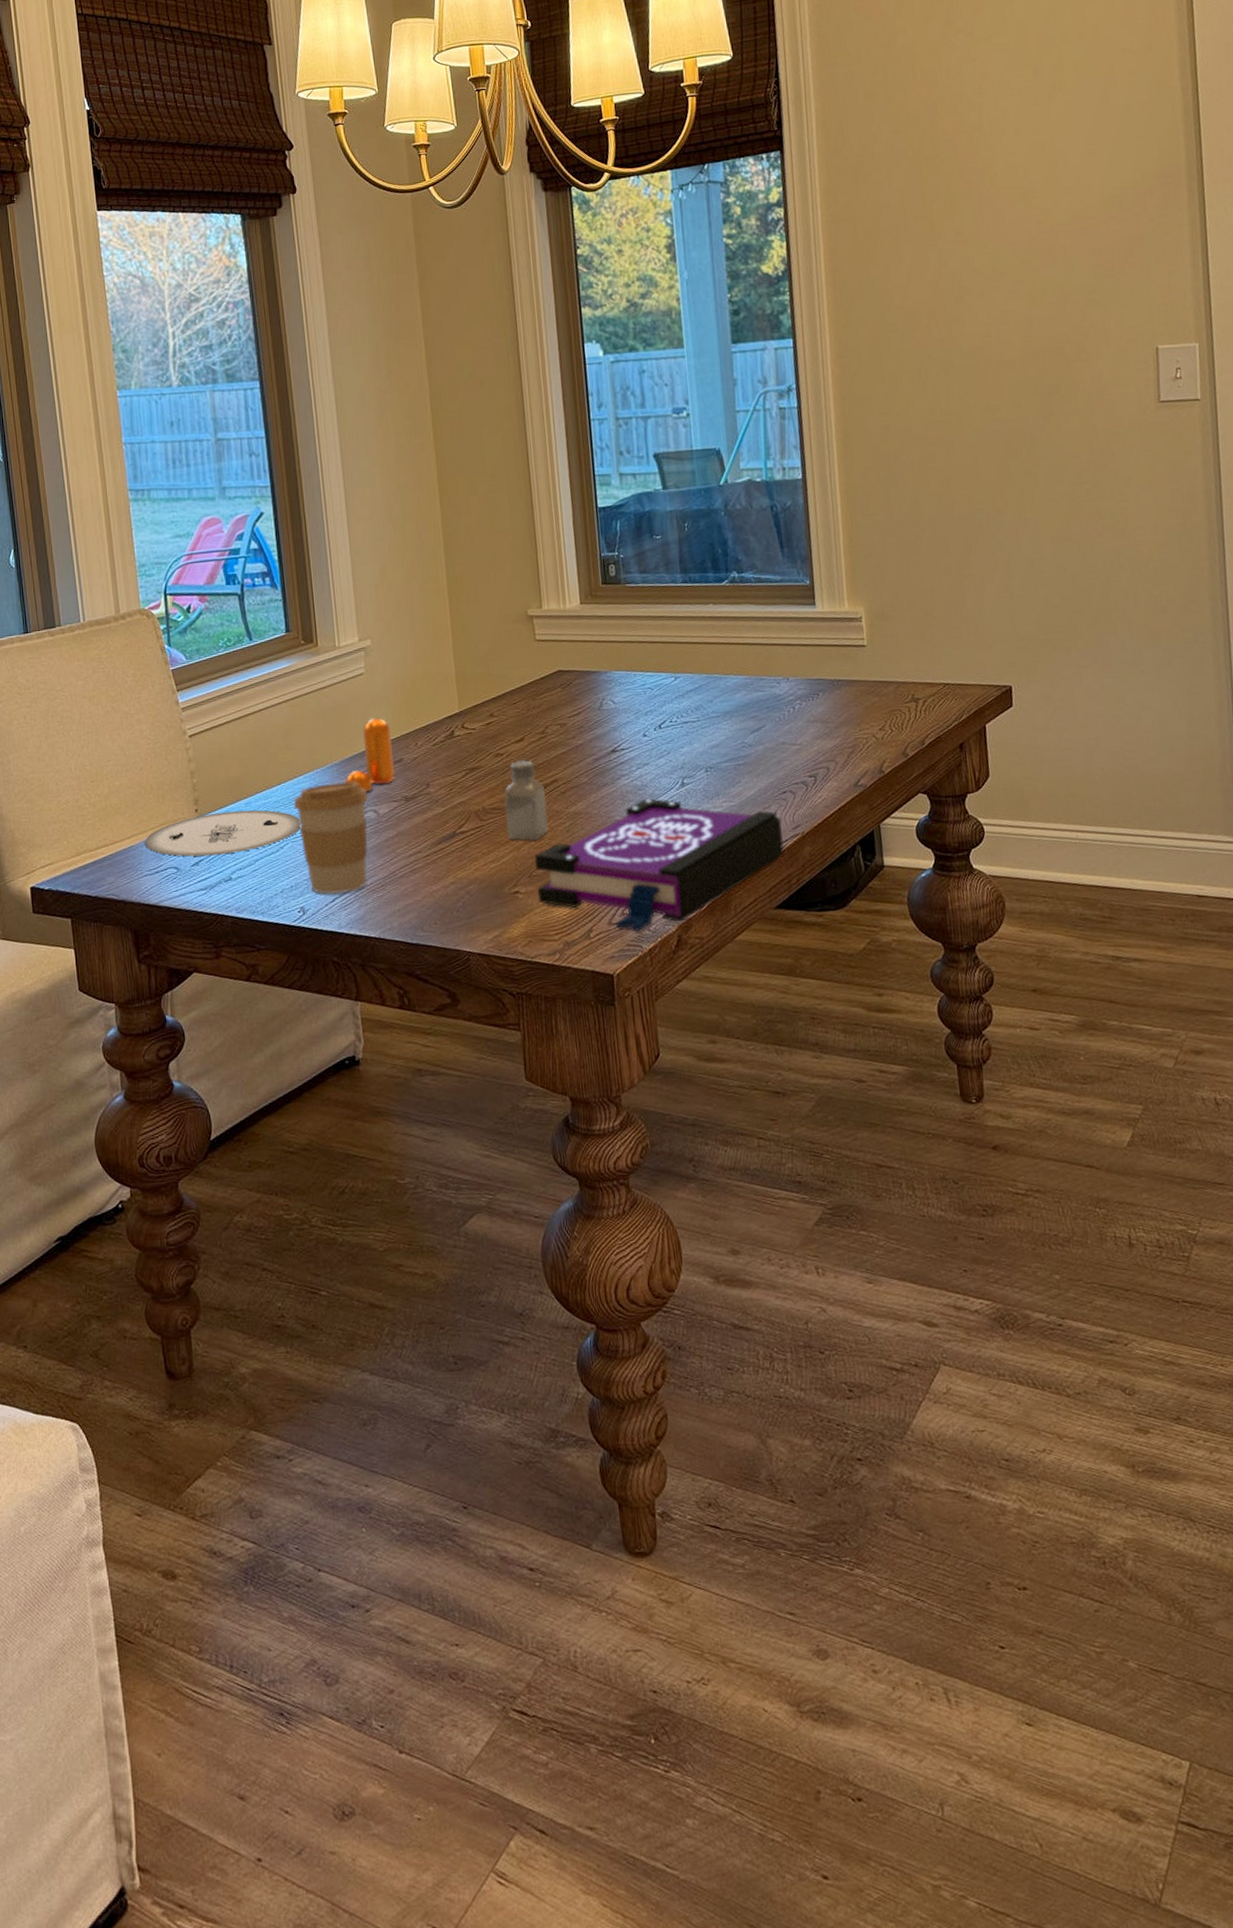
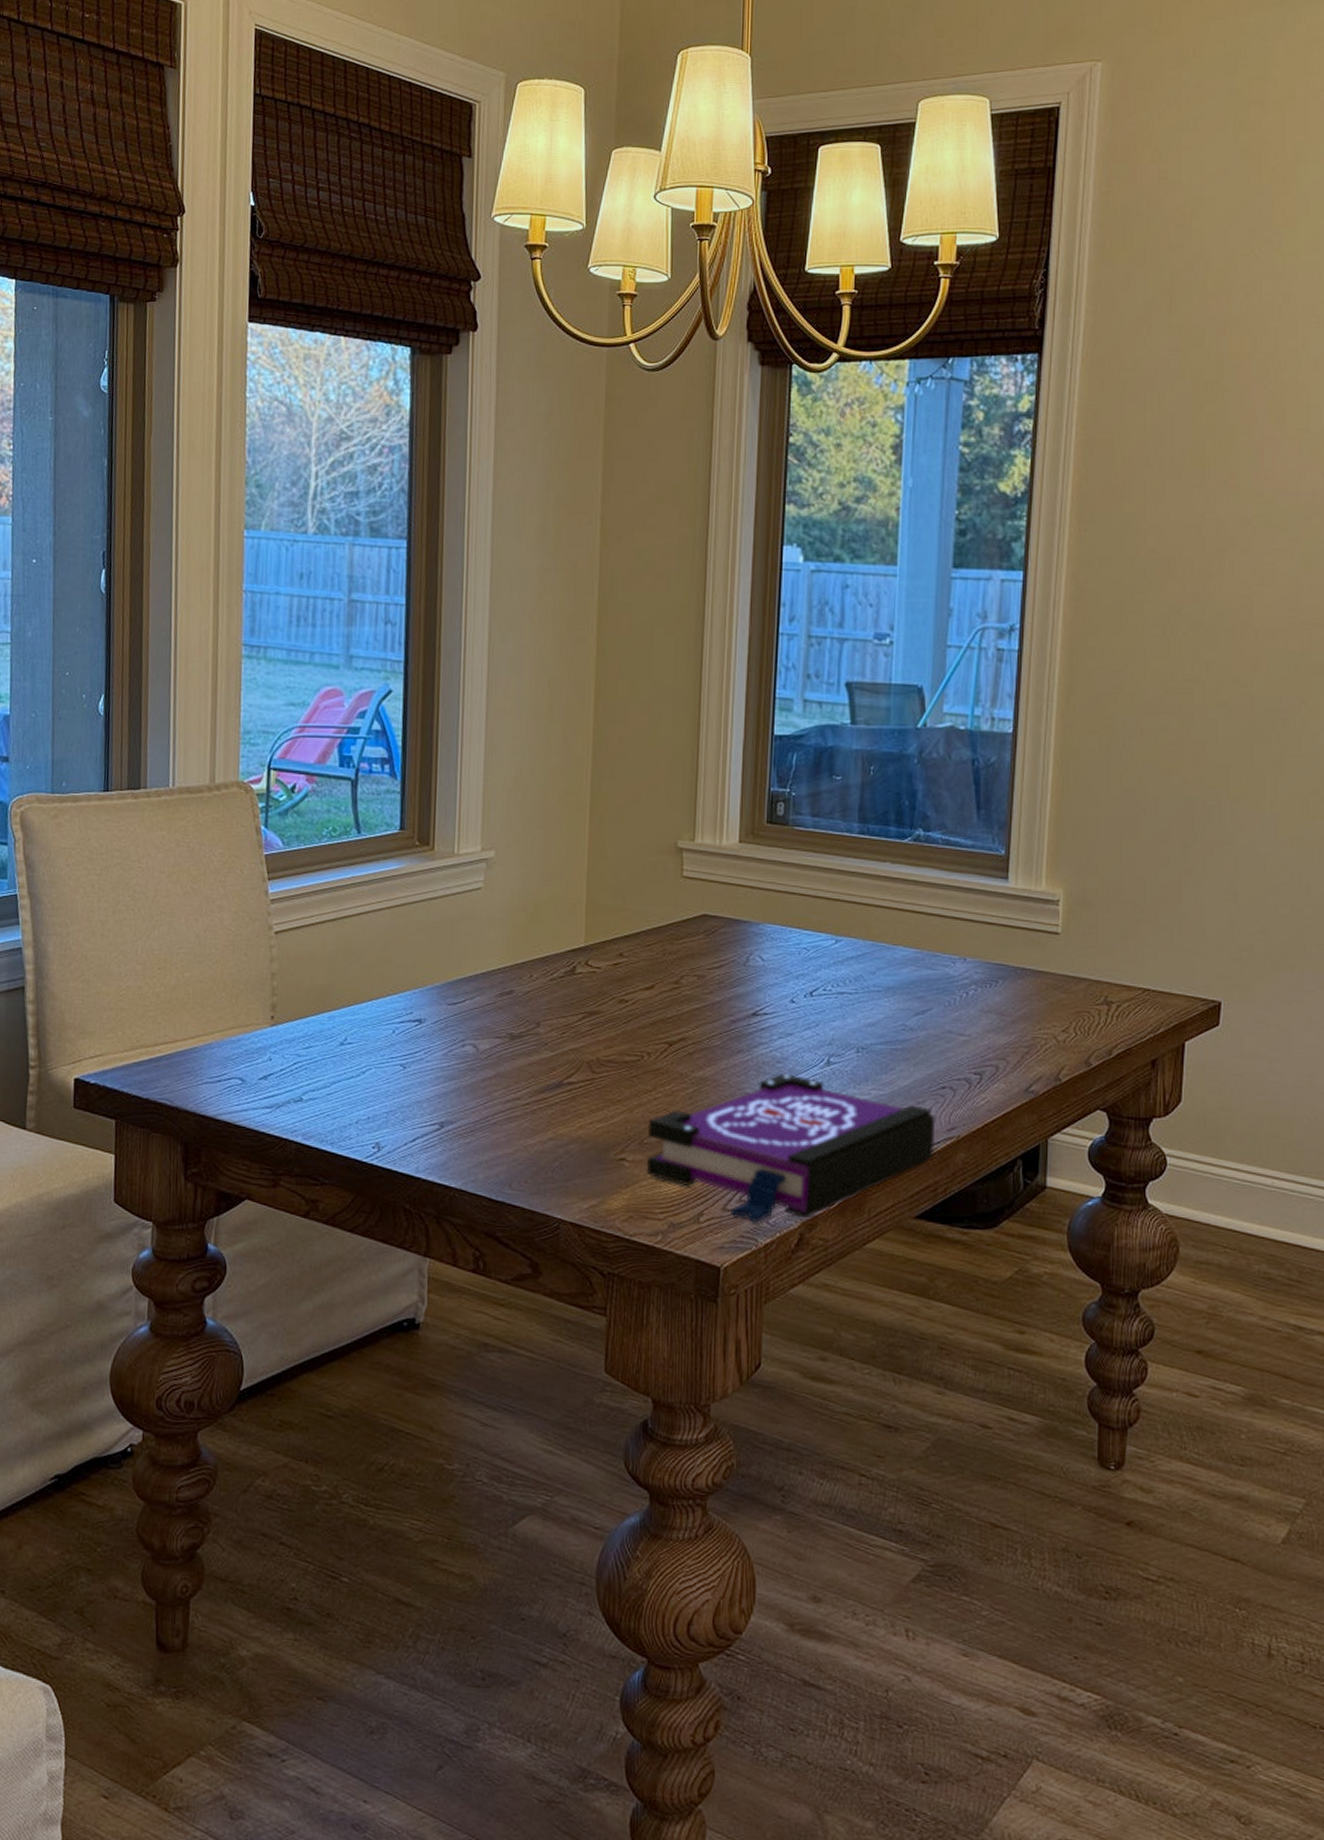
plate: present [145,809,301,857] -> none [210,1023,389,1072]
coffee cup: present [293,781,369,895] -> none [383,1006,470,1133]
pepper shaker: present [345,717,395,793] -> none [445,939,505,1023]
saltshaker: present [504,759,549,841] -> none [621,1009,671,1103]

